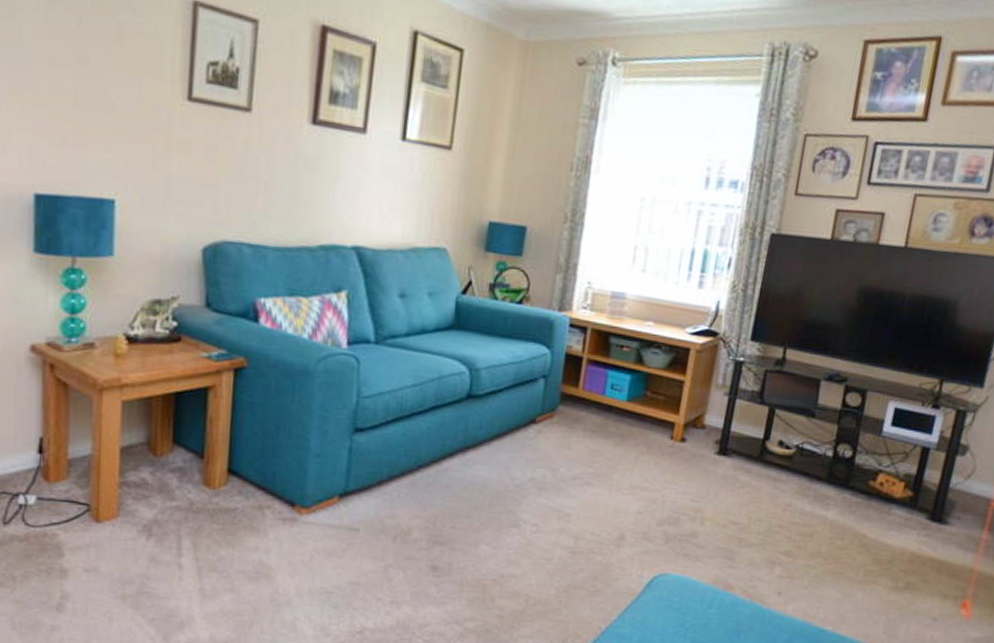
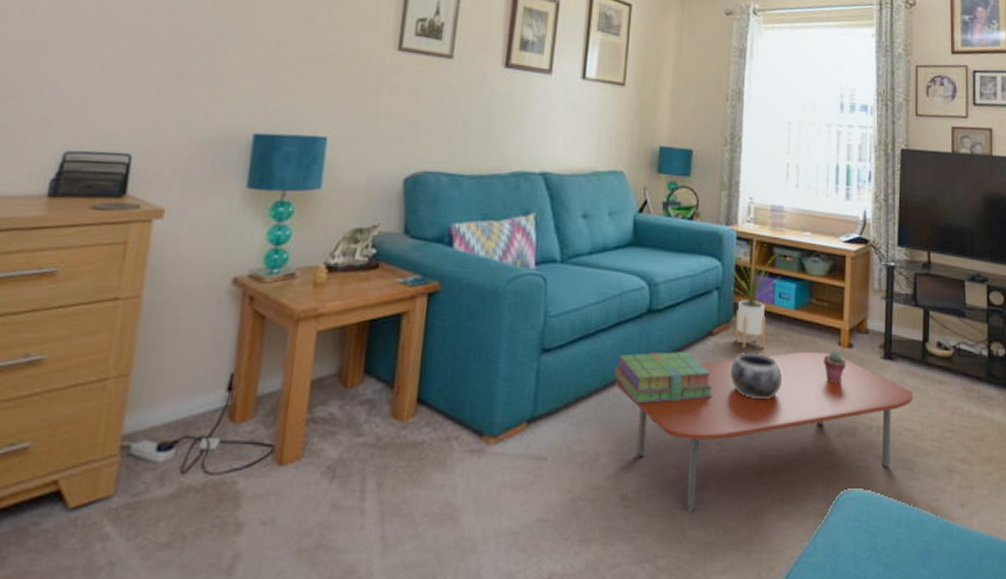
stack of books: none [429,437,532,485] -> present [614,352,713,404]
coffee table: none [431,443,745,584] -> present [616,351,913,512]
decorative bowl: none [551,441,606,488] -> present [731,352,782,400]
house plant: none [559,328,616,439] -> present [729,240,779,349]
potted succulent: none [651,444,677,476] -> present [823,350,846,383]

